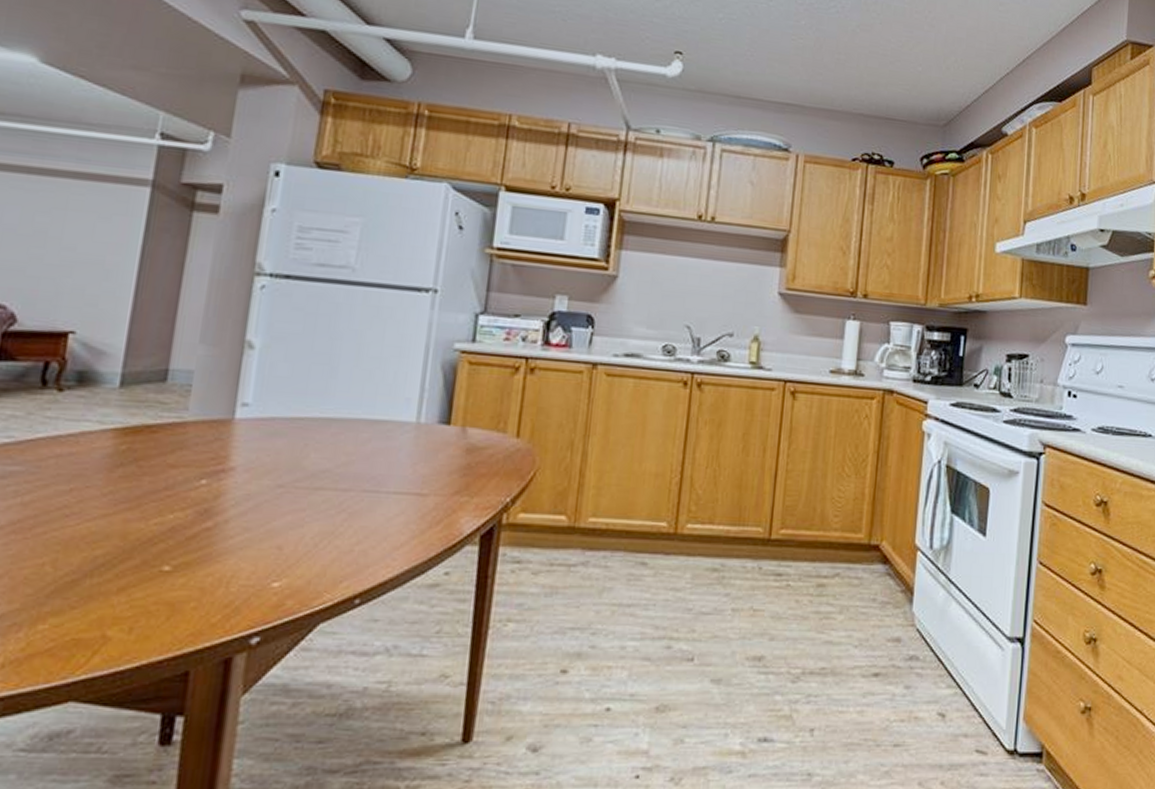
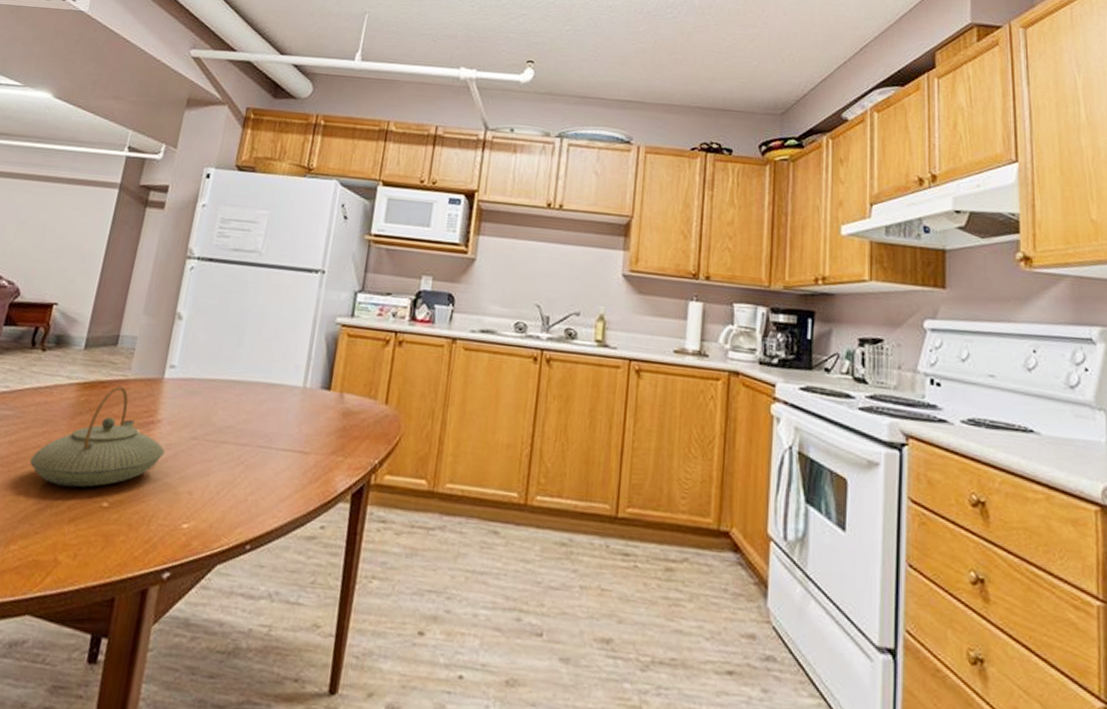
teapot: none [54,430,242,552] -> present [29,386,165,488]

